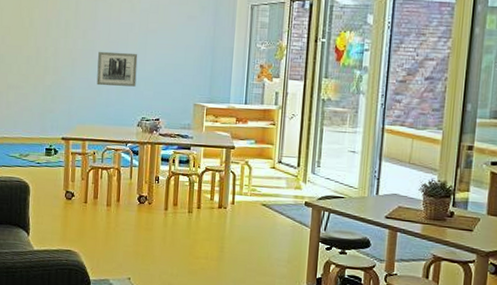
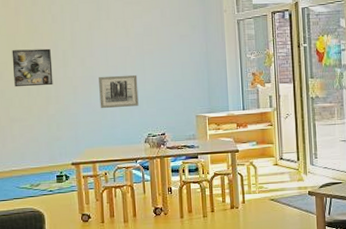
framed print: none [15,15,54,55] -> present [12,48,53,87]

